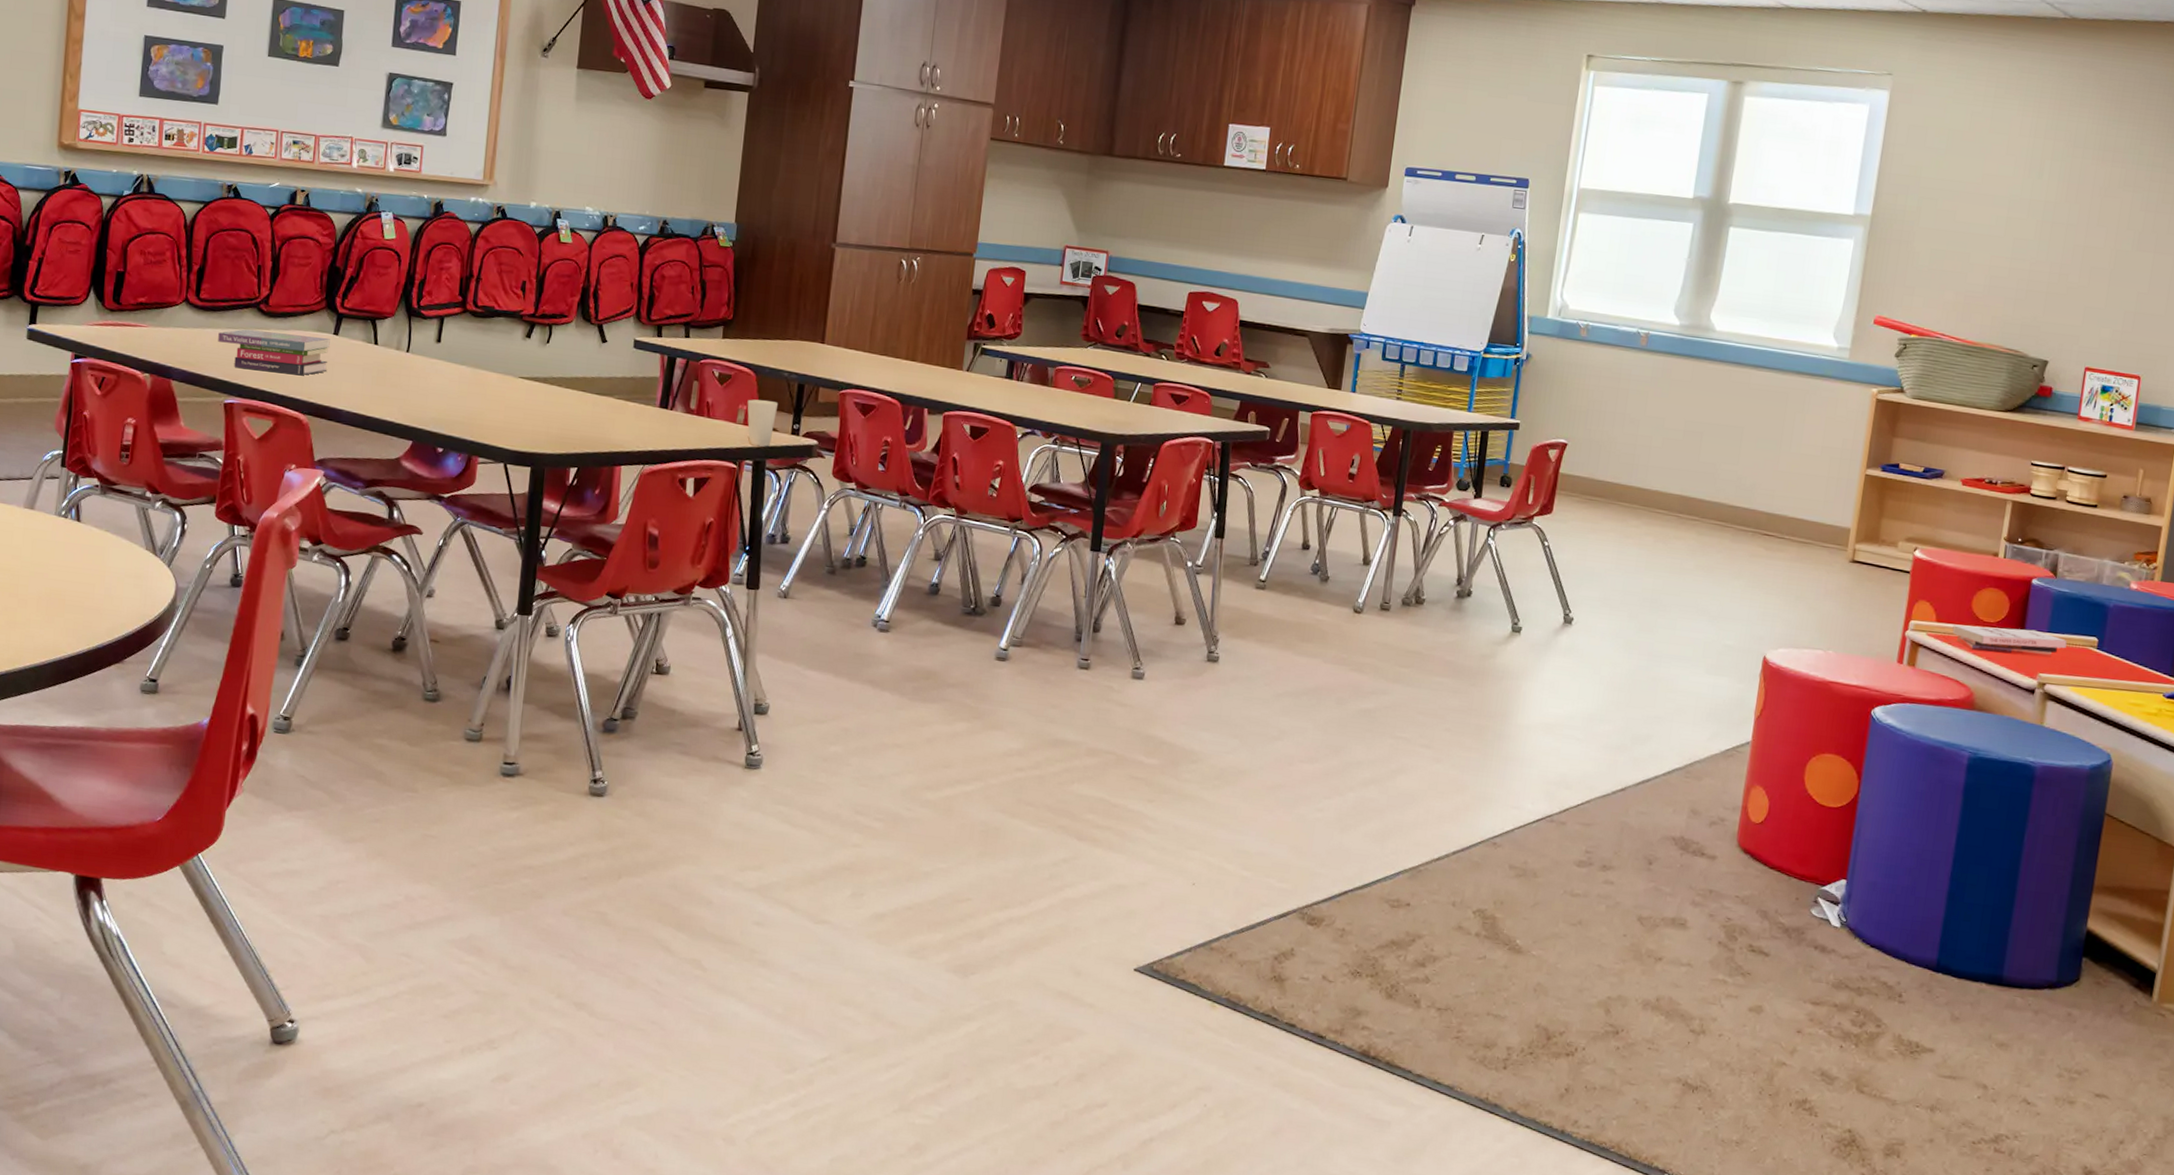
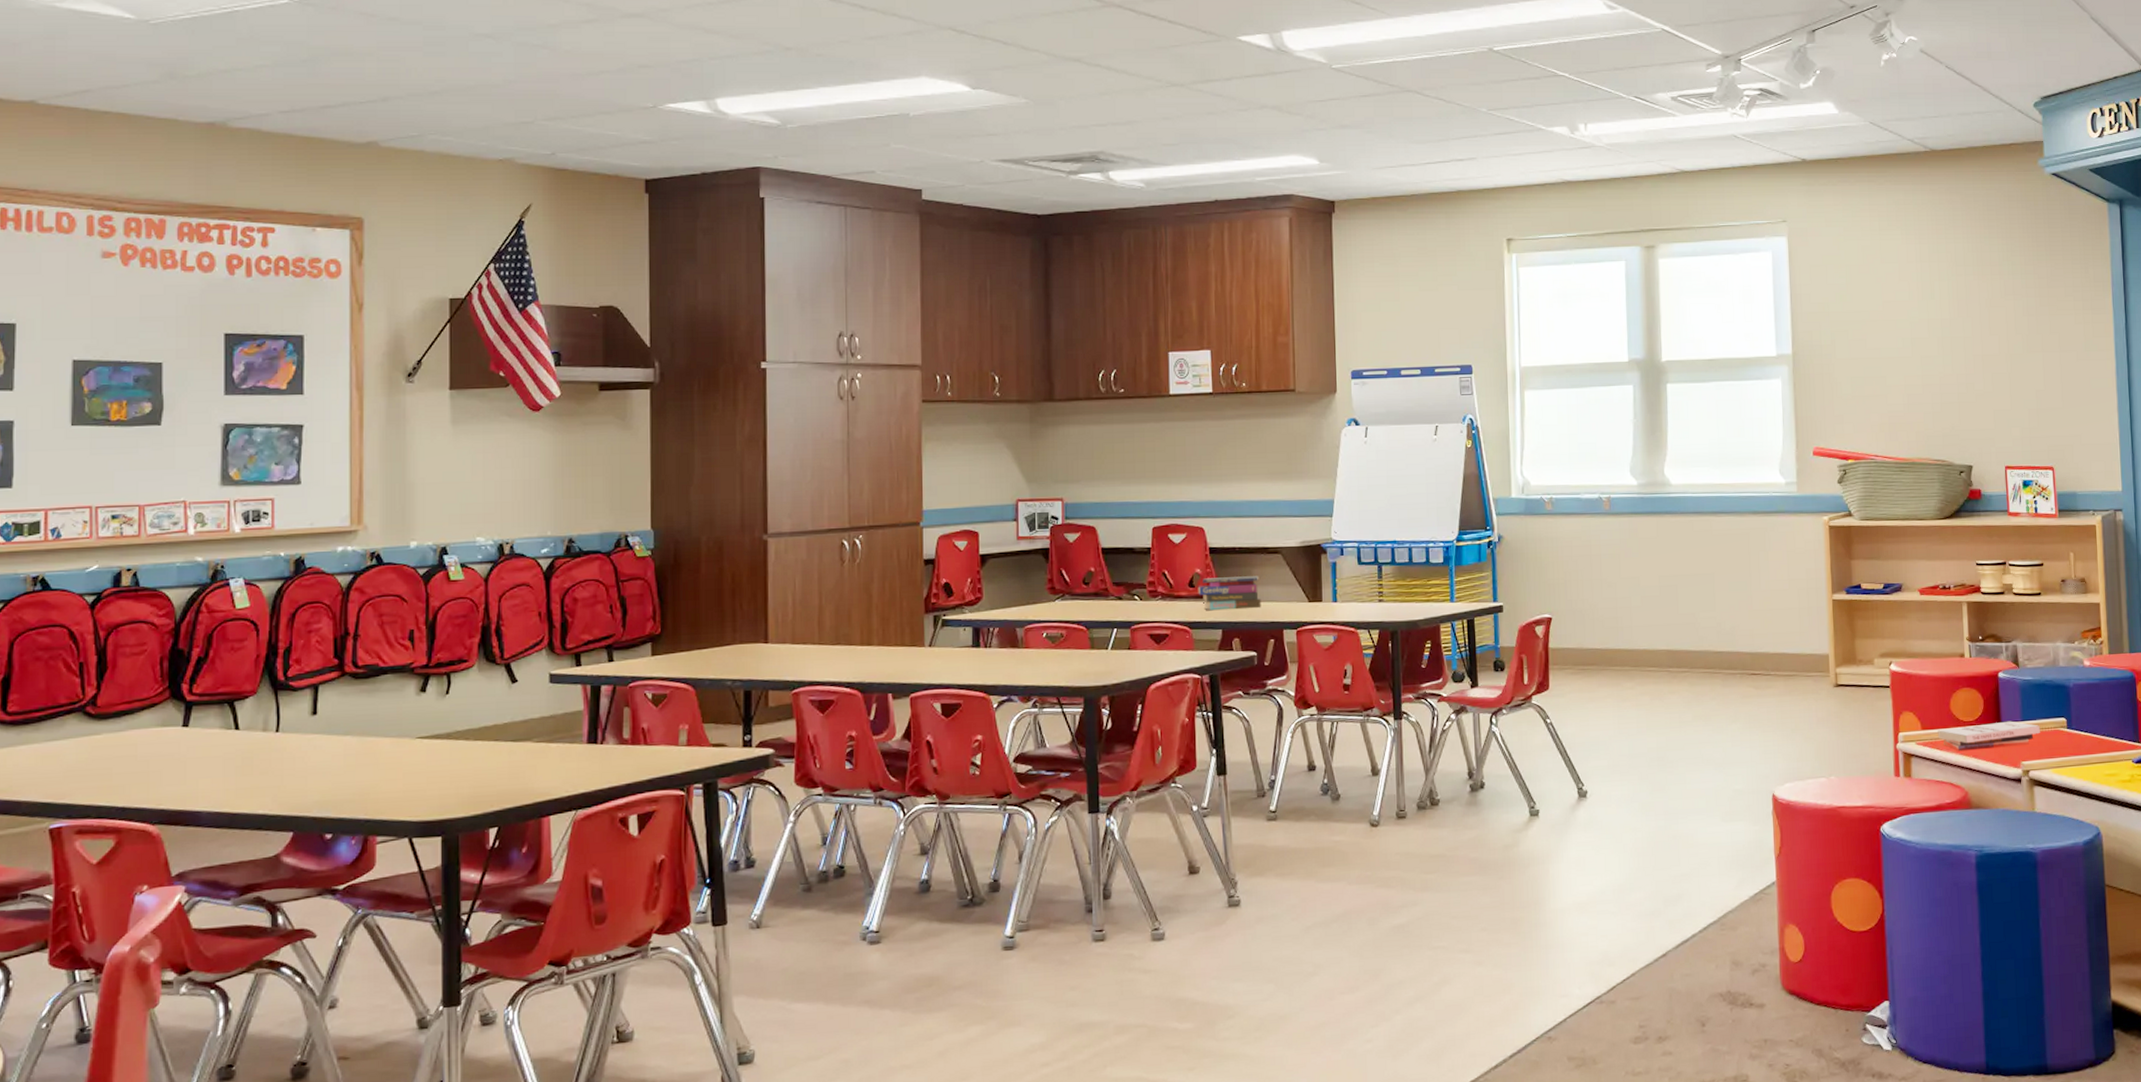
books: present [218,329,330,376] -> none [35,731,179,786]
cup: present [747,399,779,447] -> none [688,715,725,767]
books: none [1222,349,1284,387] -> present [1197,576,1261,611]

